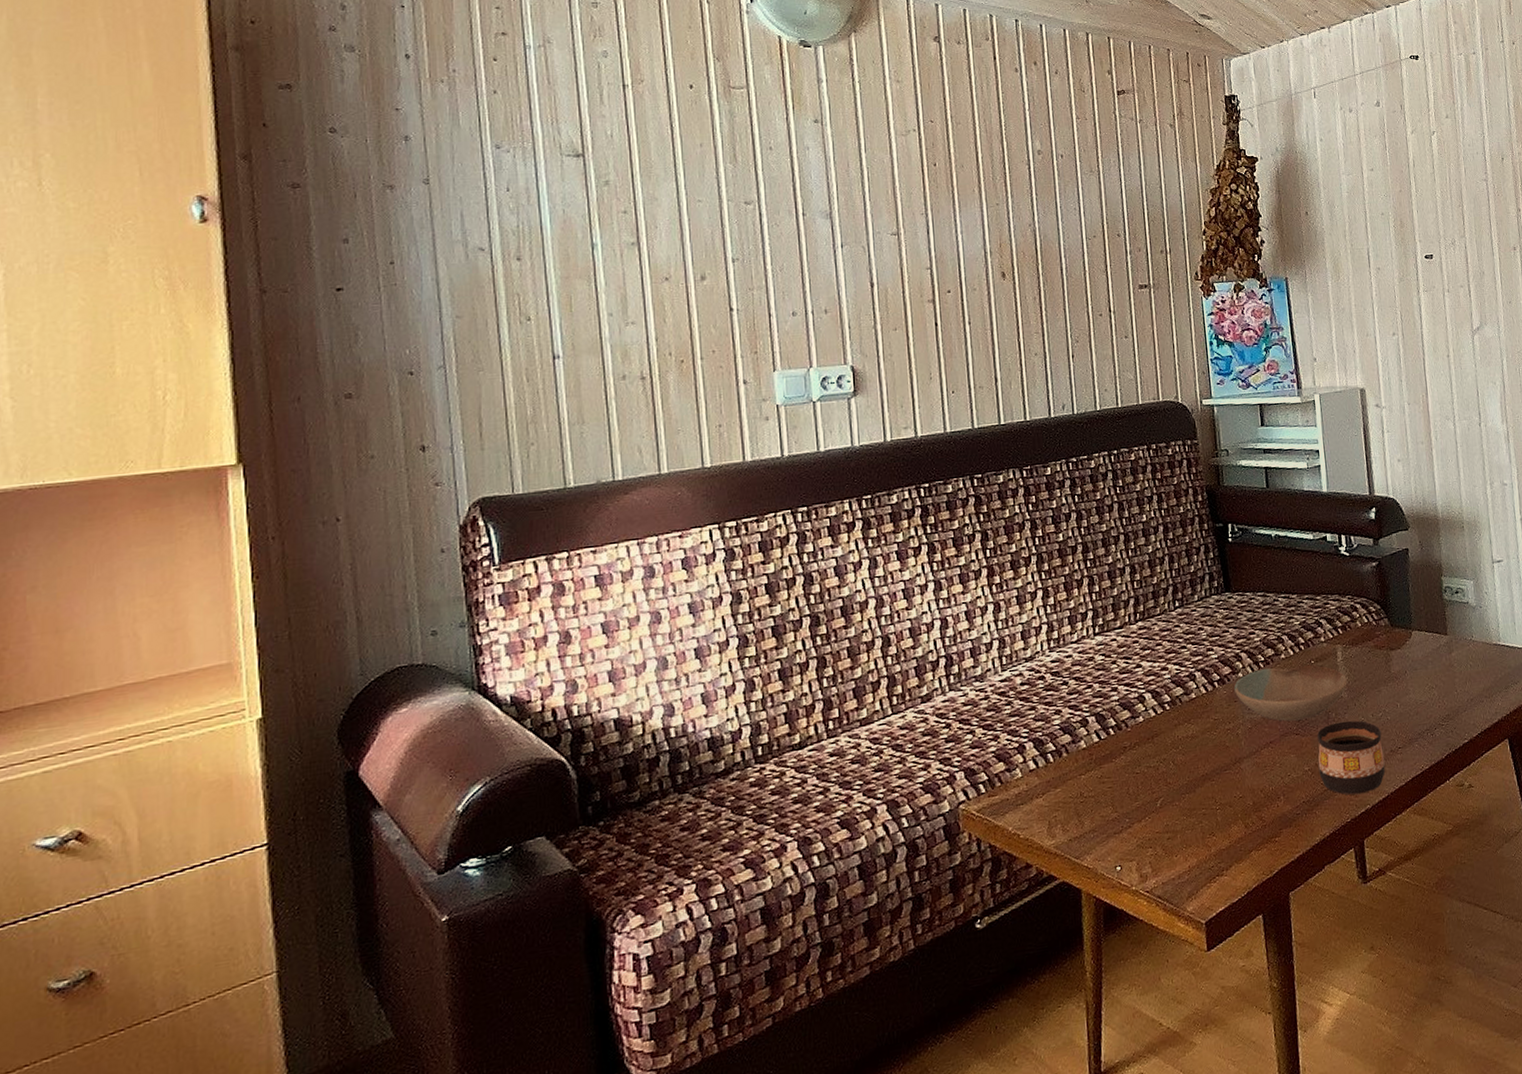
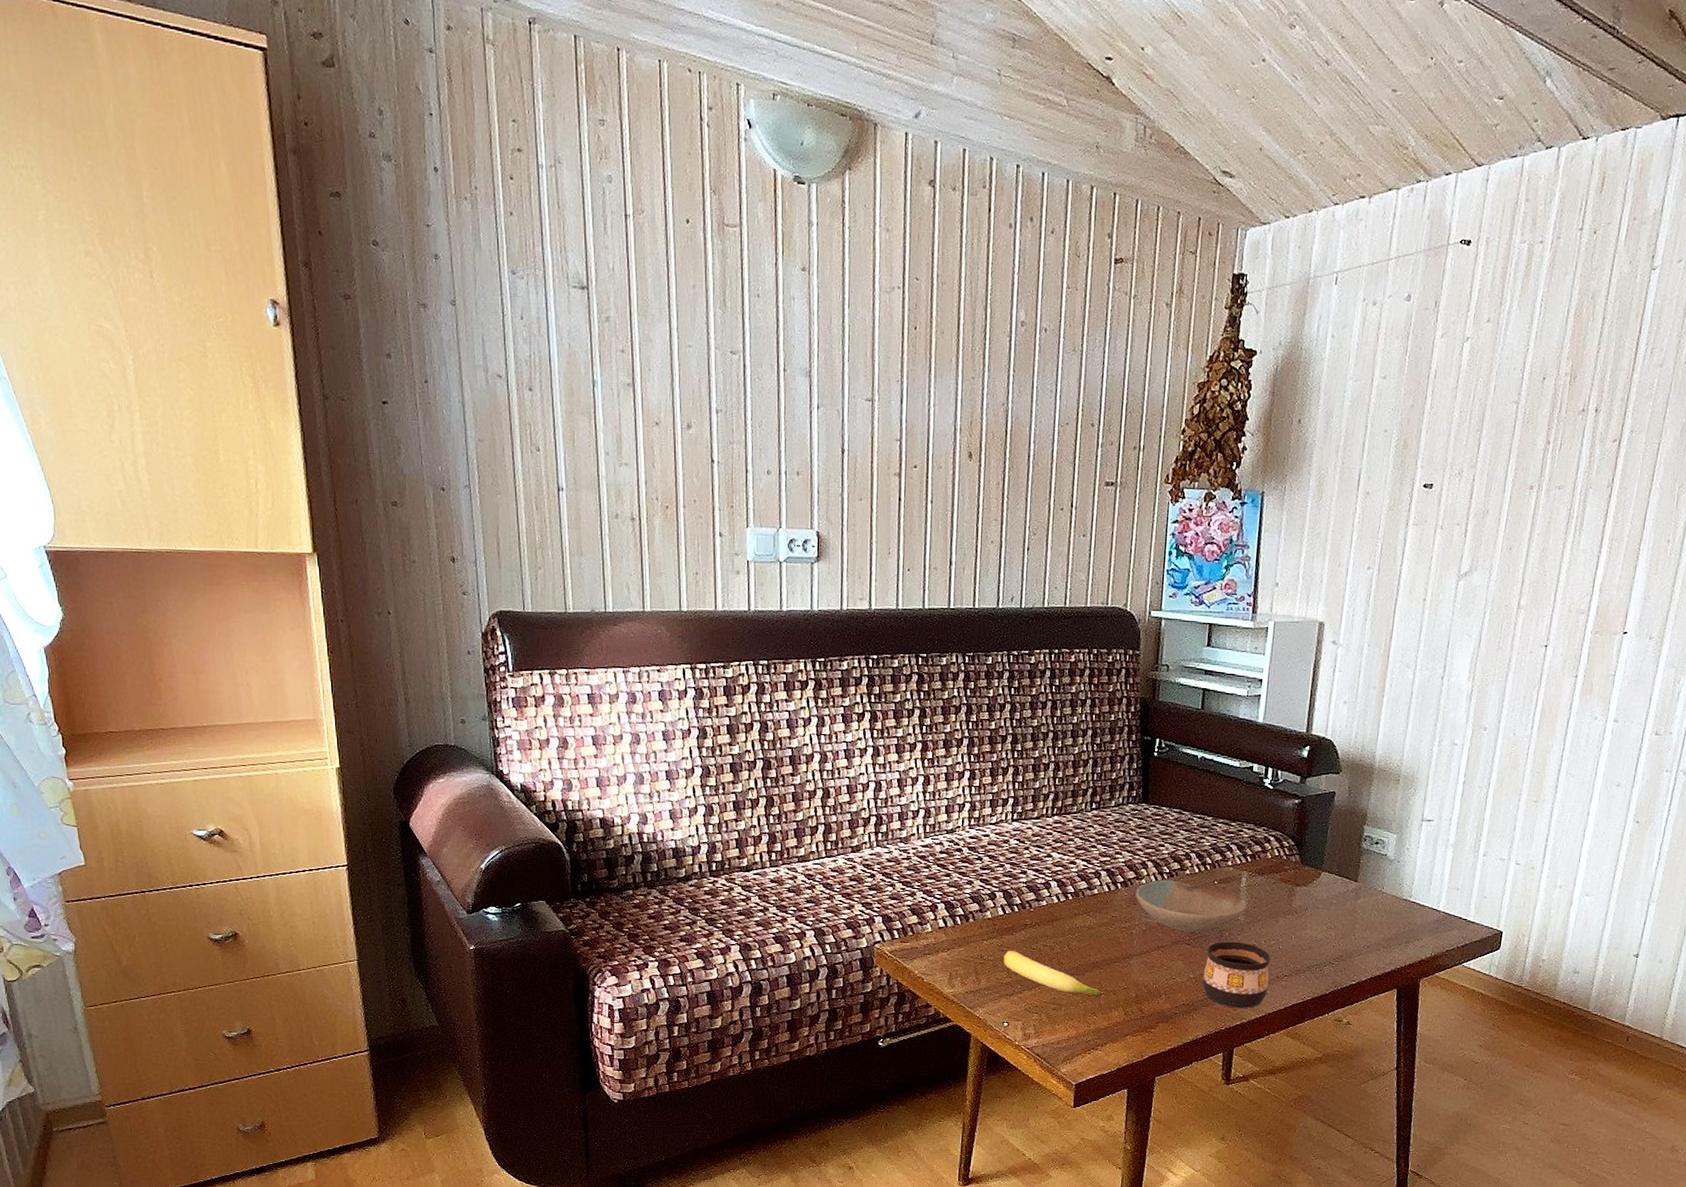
banana: none [1106,780,1217,816] -> present [1003,951,1102,996]

